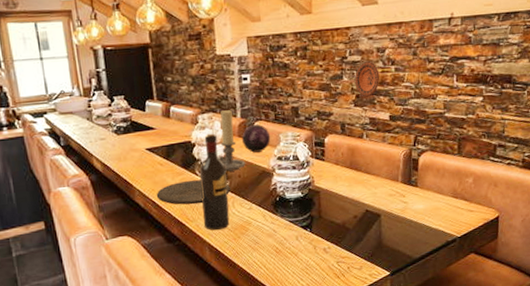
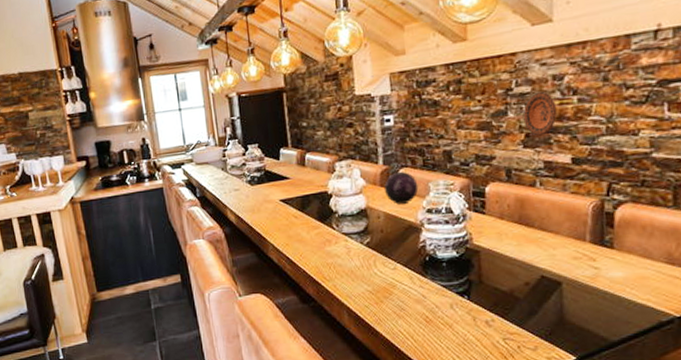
plate: present [156,179,231,205] -> none [290,234,373,263]
wine bottle: present [200,133,230,231] -> none [337,182,371,292]
candle holder: present [219,109,246,172] -> none [359,155,390,226]

